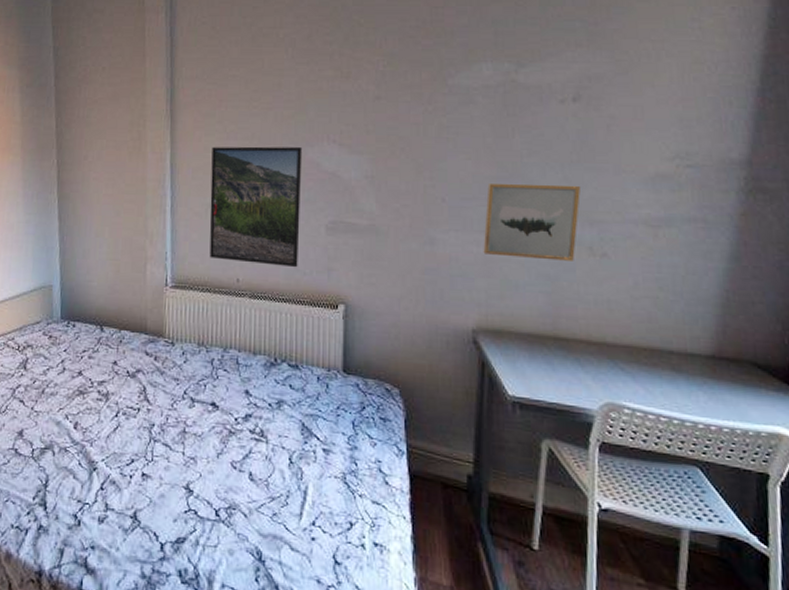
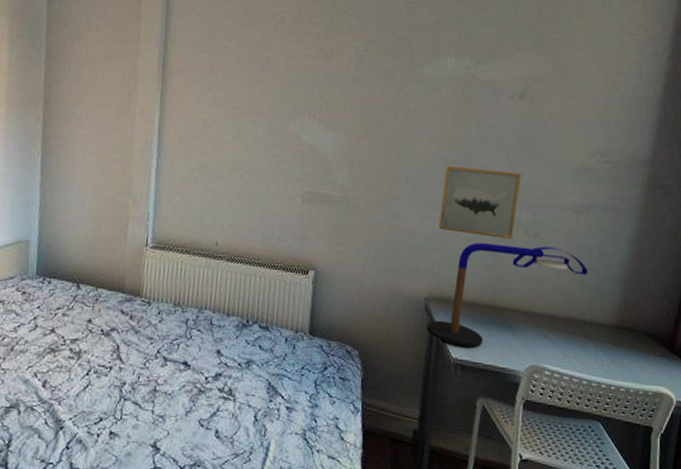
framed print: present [209,146,303,268] -> none [191,113,285,234]
desk lamp: none [477,267,672,384] -> present [427,242,587,348]

